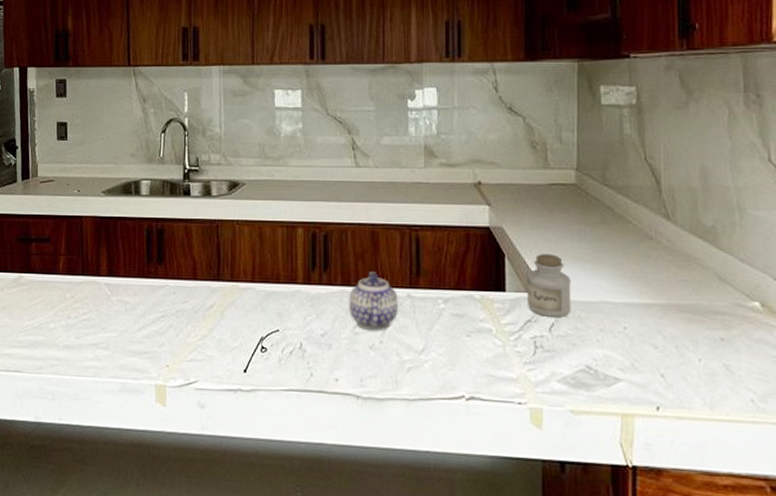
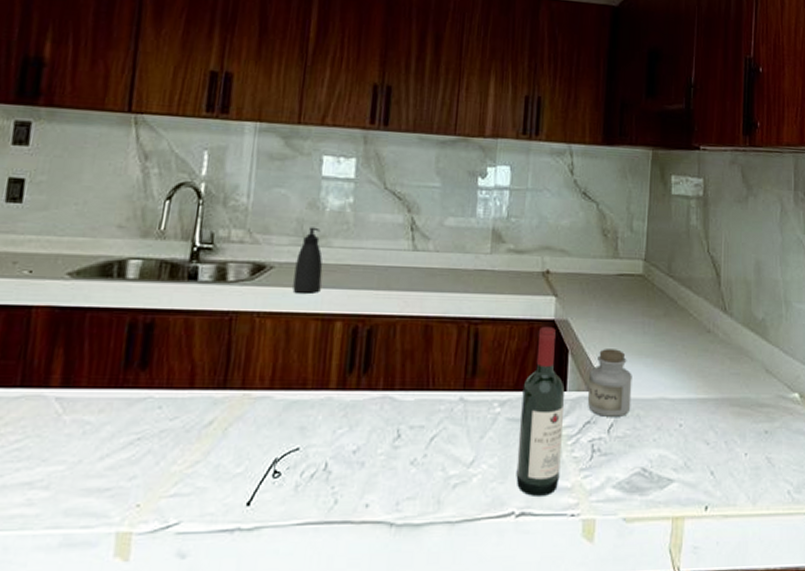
soap dispenser: none [261,150,283,205] -> present [293,227,323,293]
teapot: present [348,272,399,330] -> none [389,373,450,441]
wine bottle: none [463,233,505,385] -> present [516,326,565,498]

